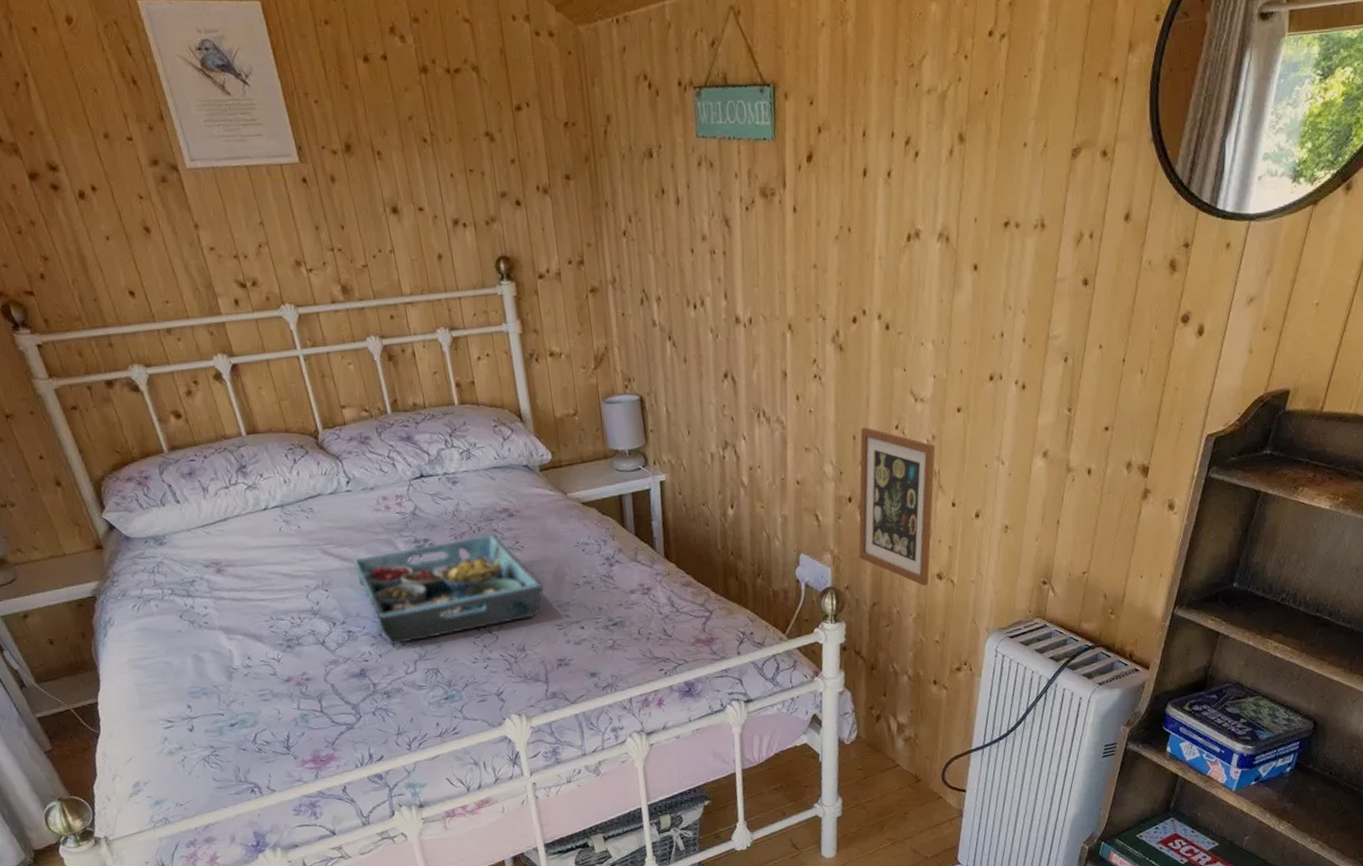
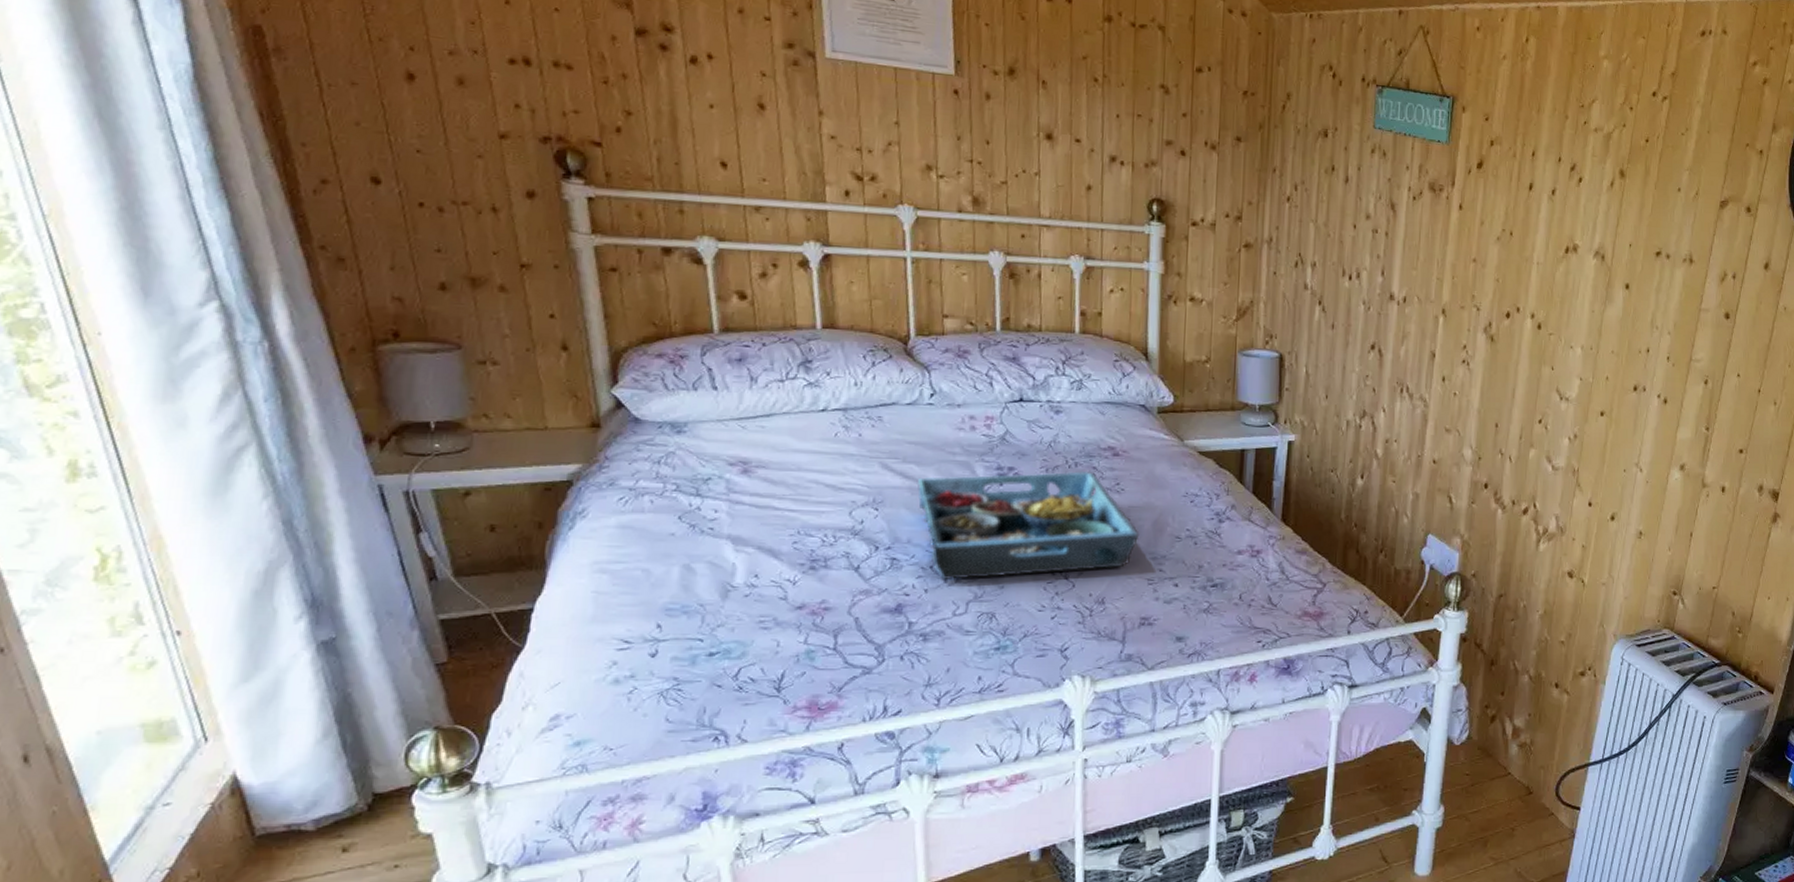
picture frame: present [858,427,936,586] -> none [1490,417,1577,582]

